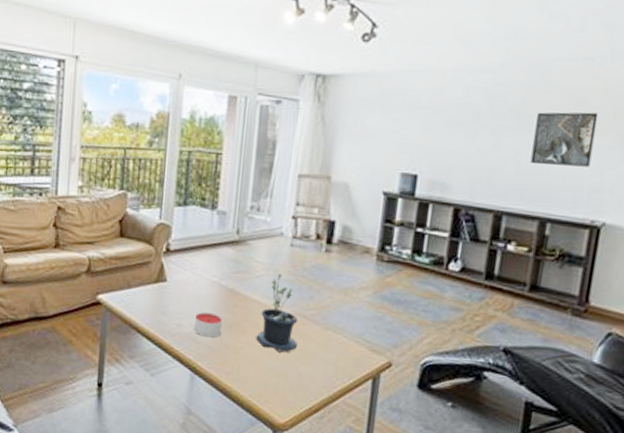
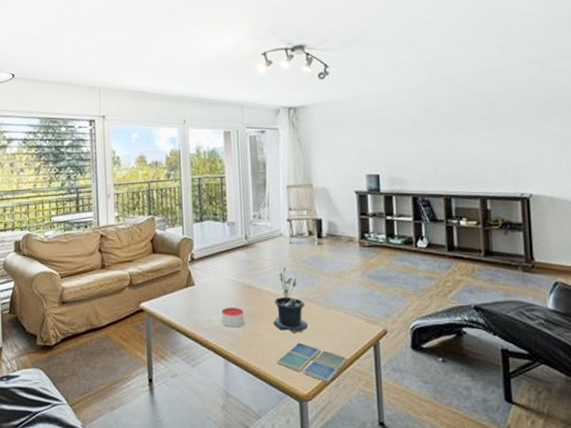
drink coaster: none [252,363,339,414] -> present [276,342,348,383]
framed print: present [530,112,599,167] -> none [462,110,510,156]

